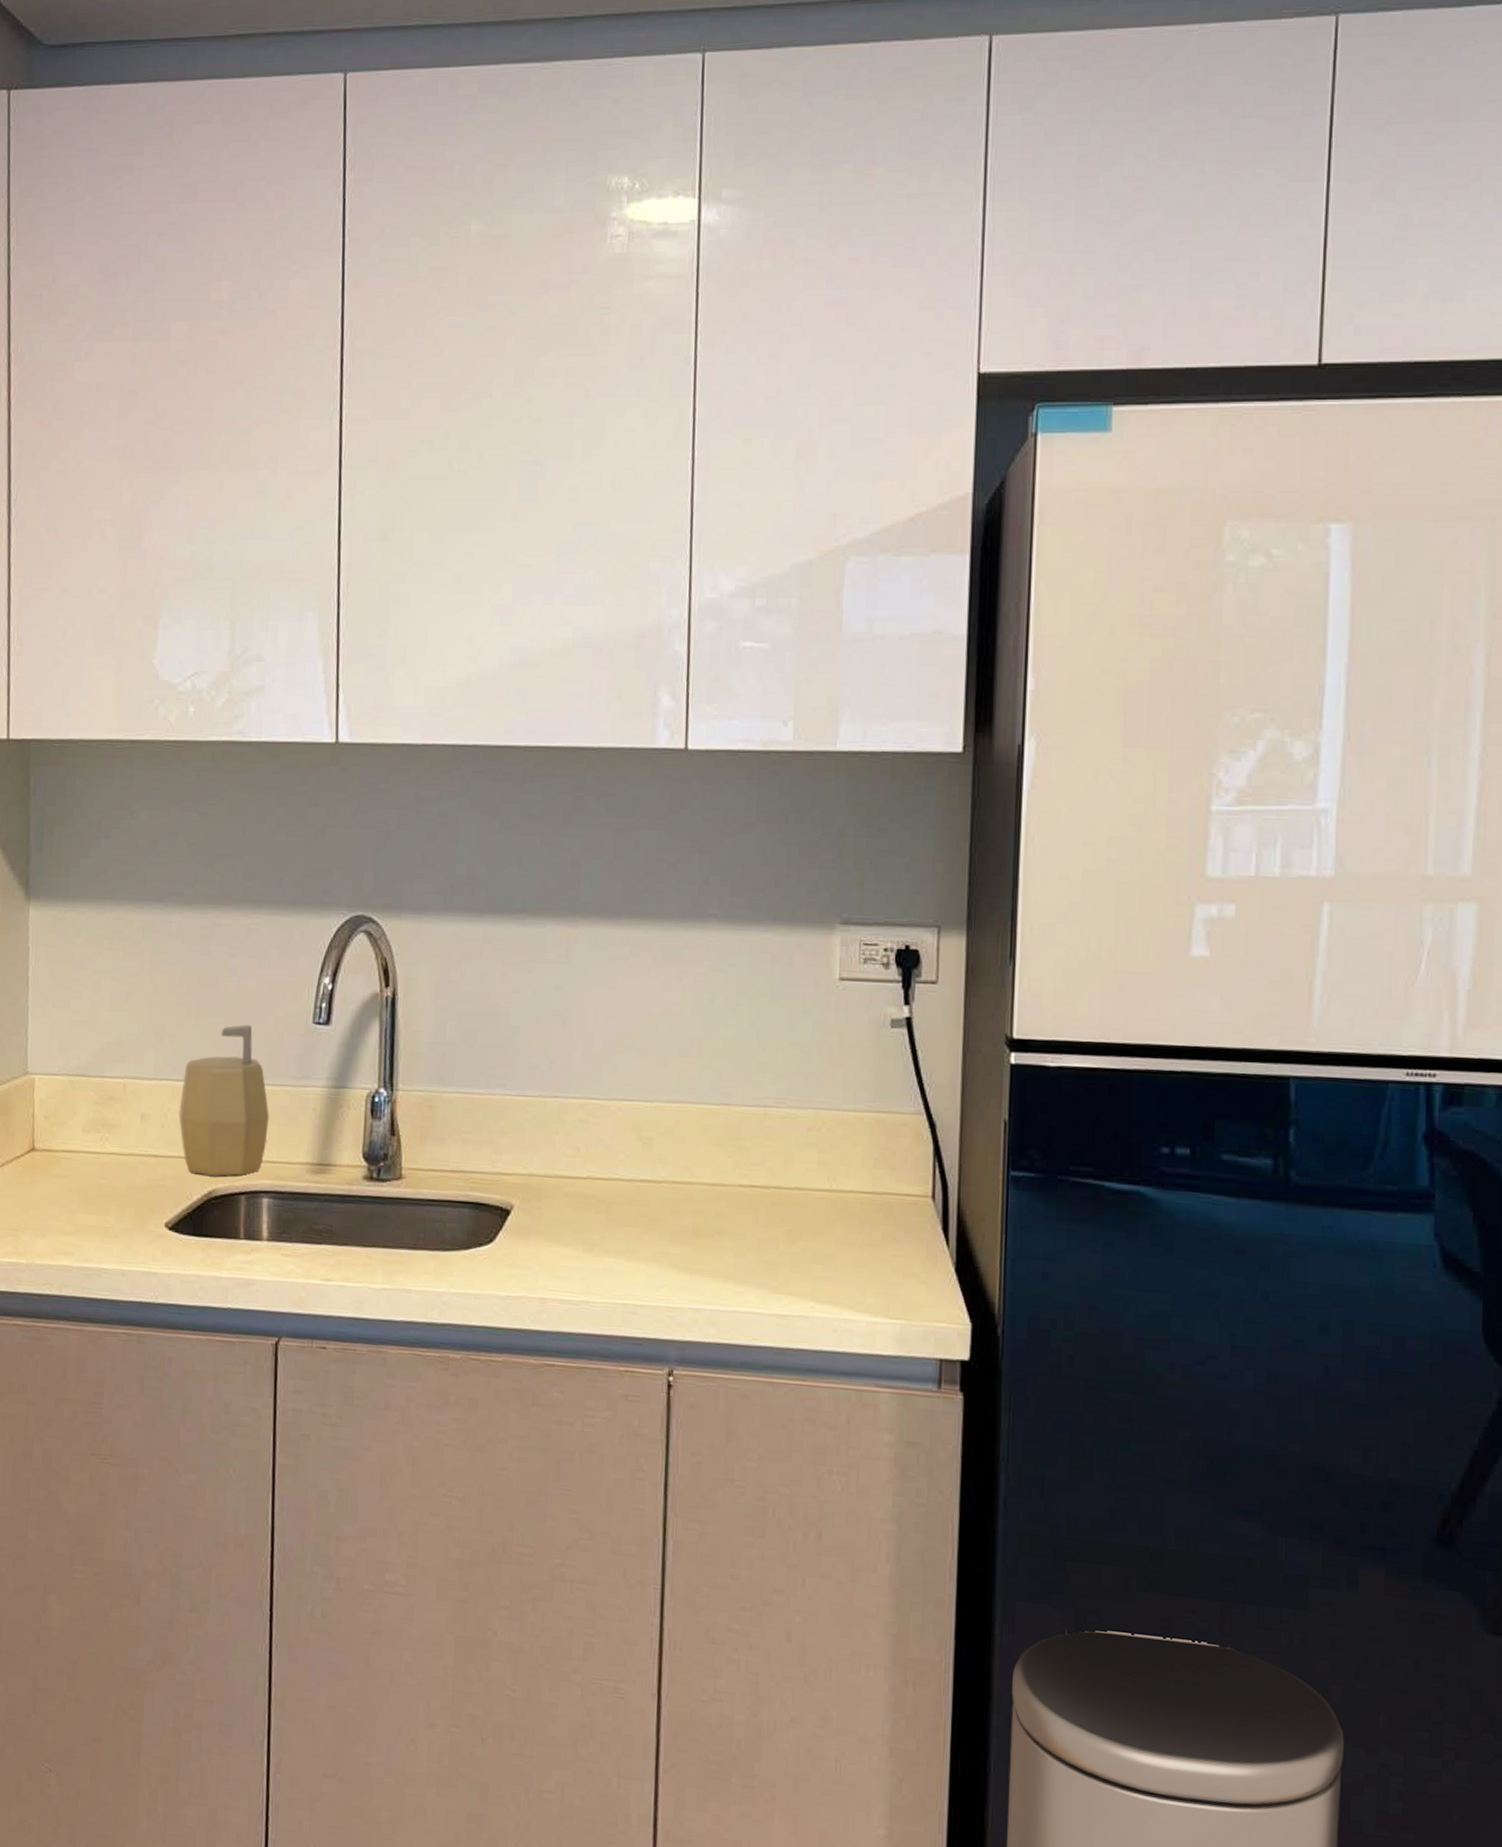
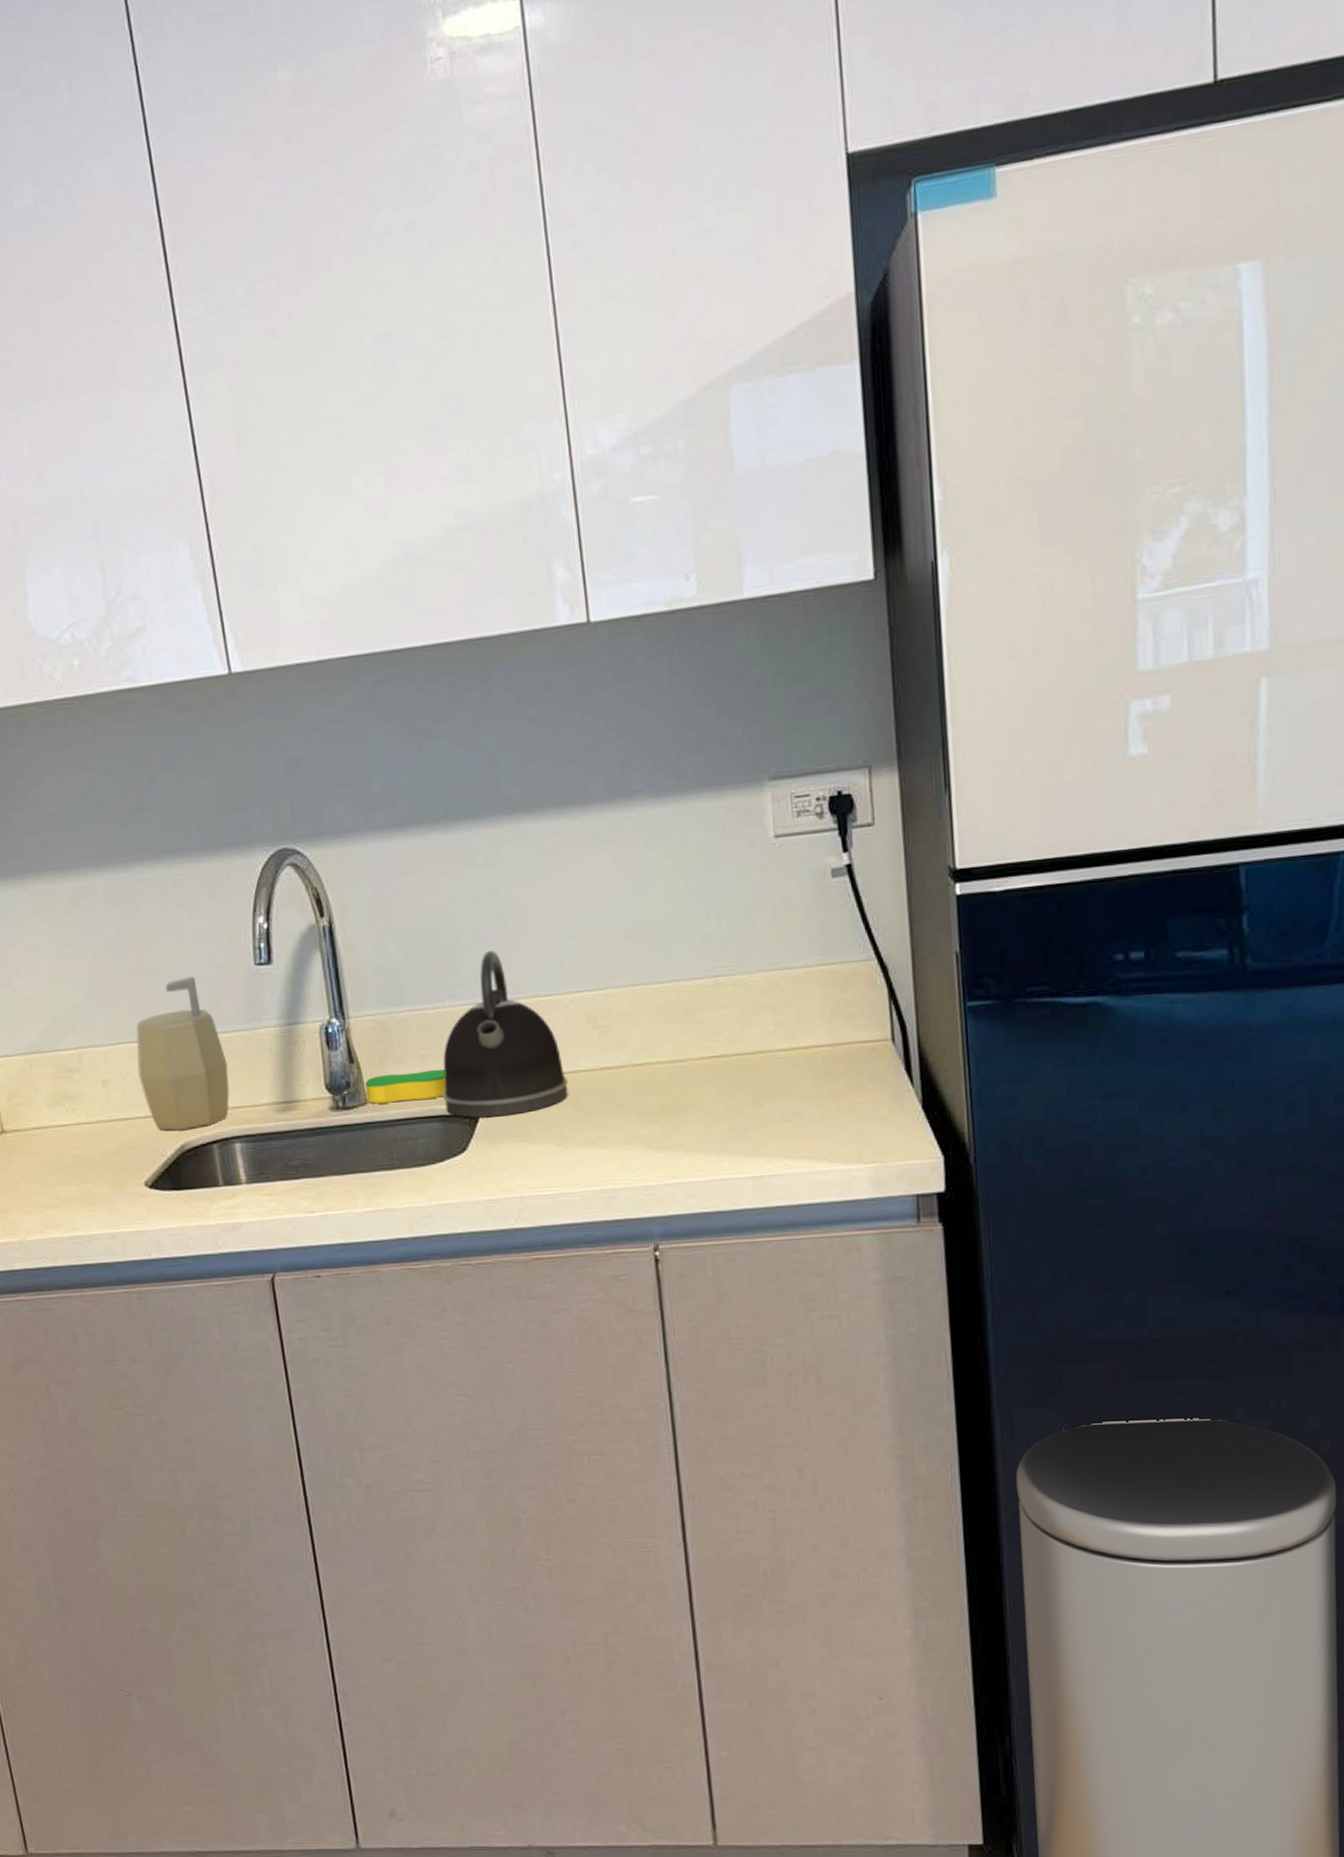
sponge: none [402,1152,484,1184] -> present [364,1069,447,1104]
kettle: none [477,1046,606,1214] -> present [442,950,569,1118]

